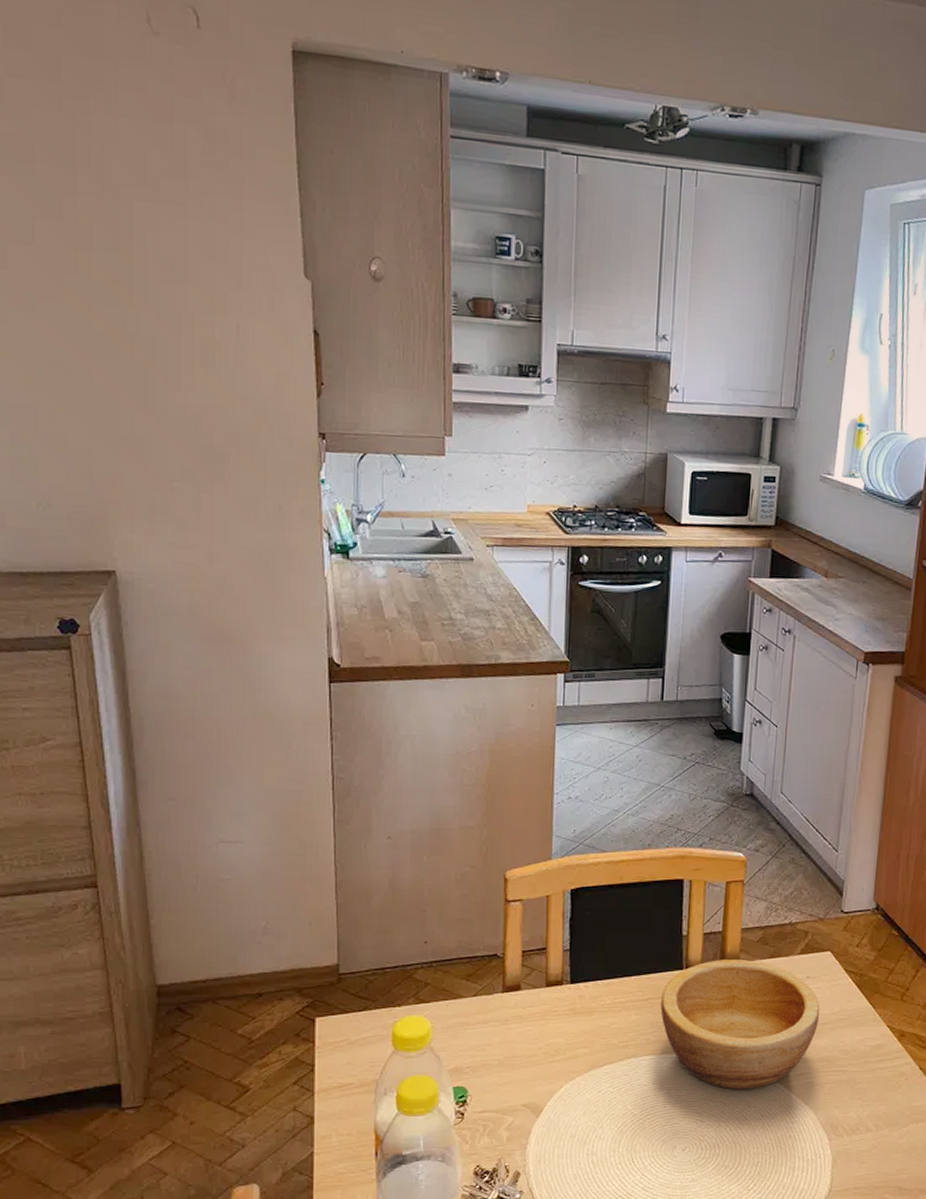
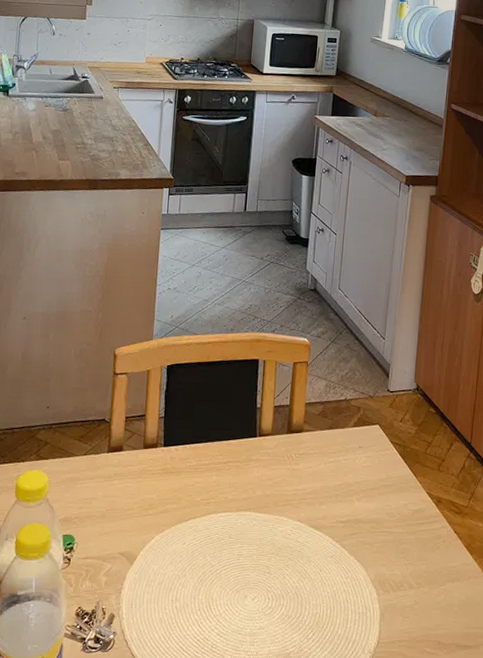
bowl: present [660,960,820,1090] -> none [237,429,370,546]

